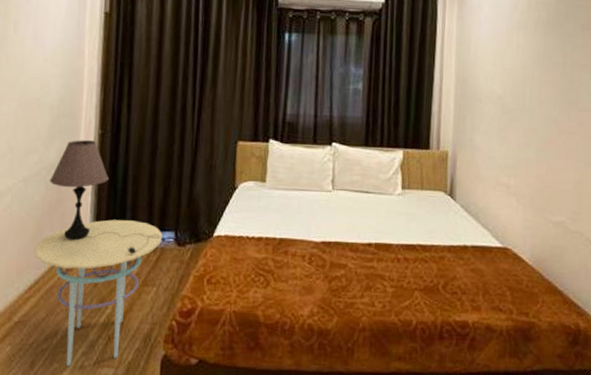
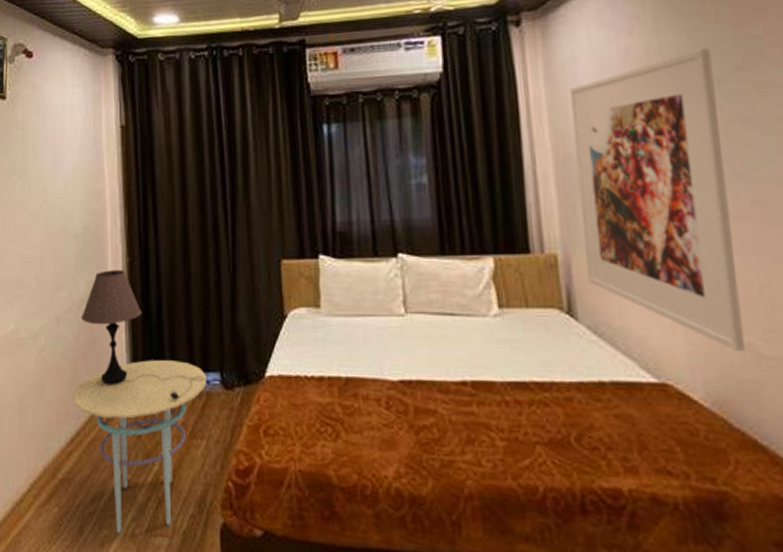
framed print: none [467,11,569,226] -> present [569,48,745,351]

